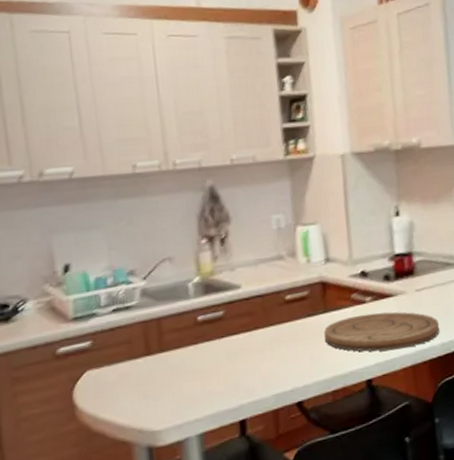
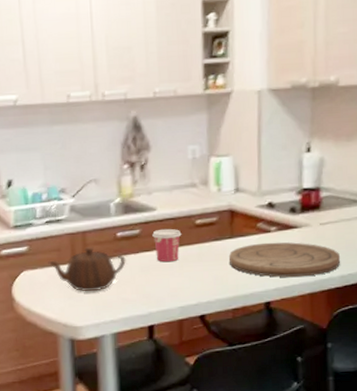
teapot: none [117,335,210,389] -> present [48,247,126,292]
cup: none [238,307,271,346] -> present [152,228,182,263]

